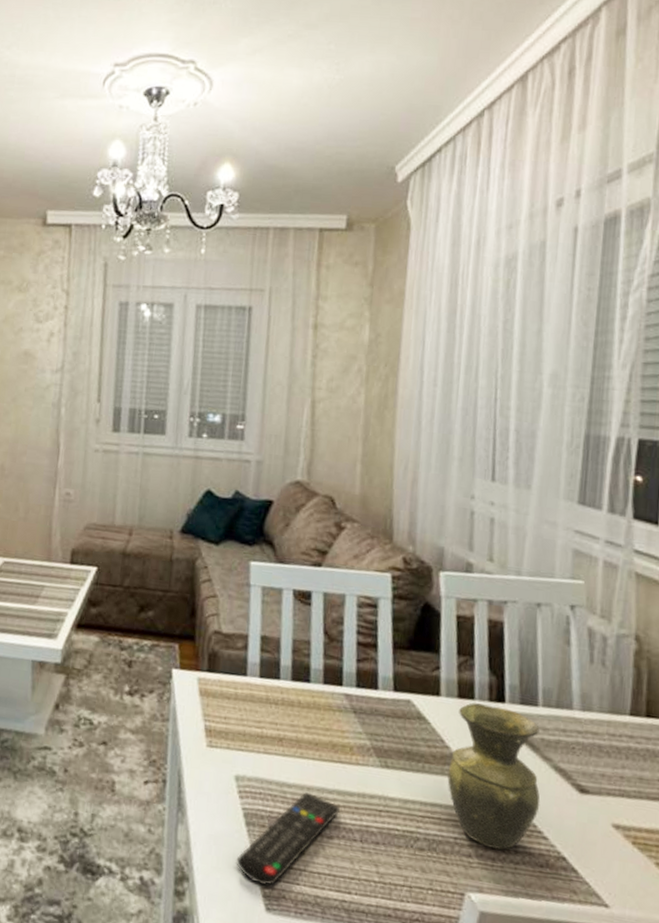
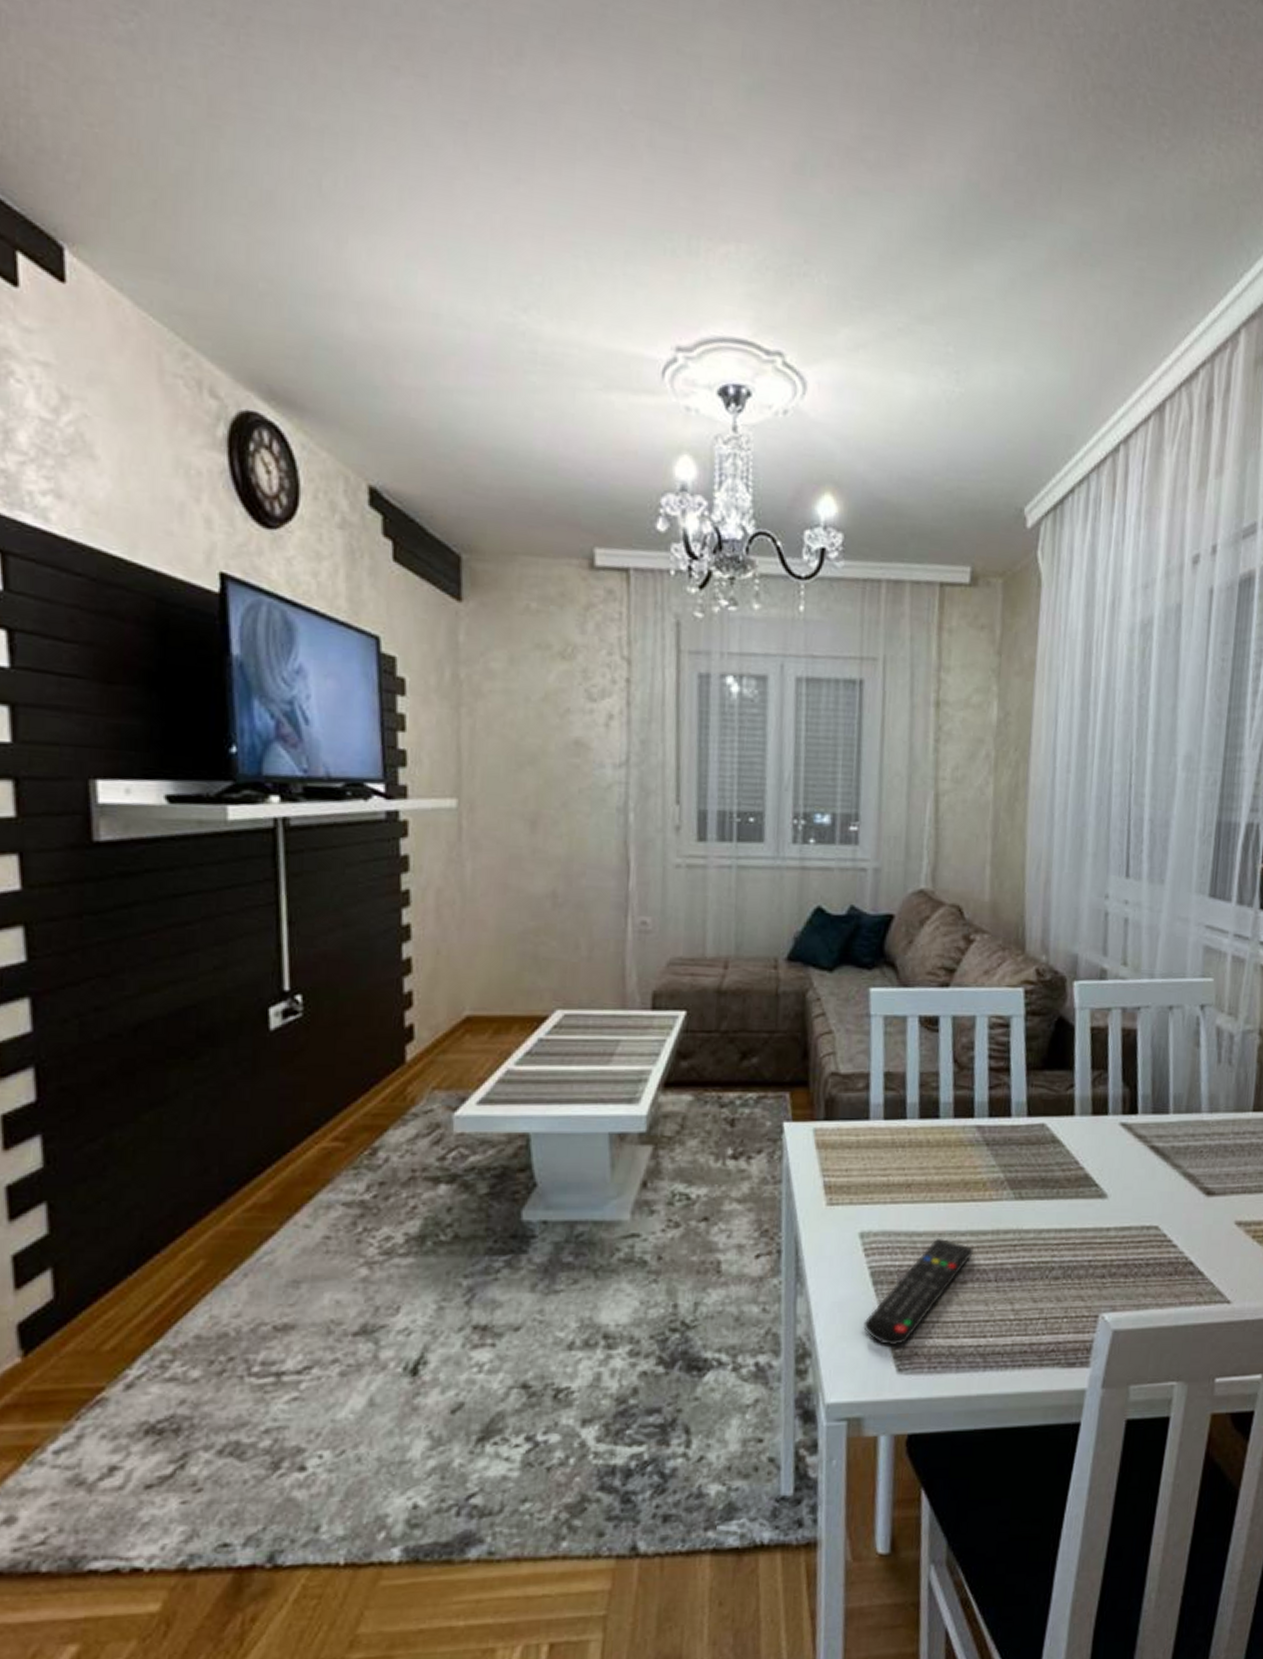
vase: present [447,702,540,850] -> none [1081,1117,1170,1266]

